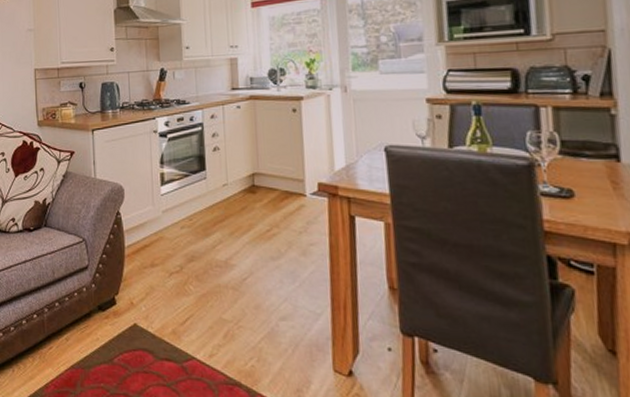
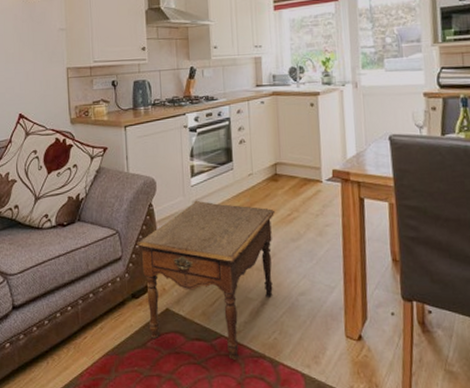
side table: none [104,210,253,385] -> present [137,200,276,360]

